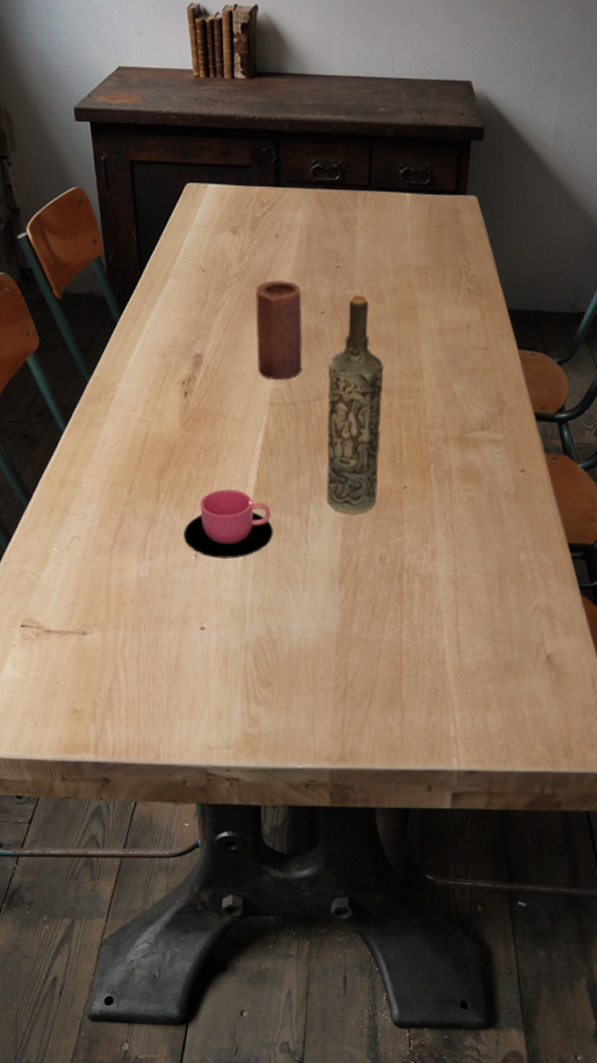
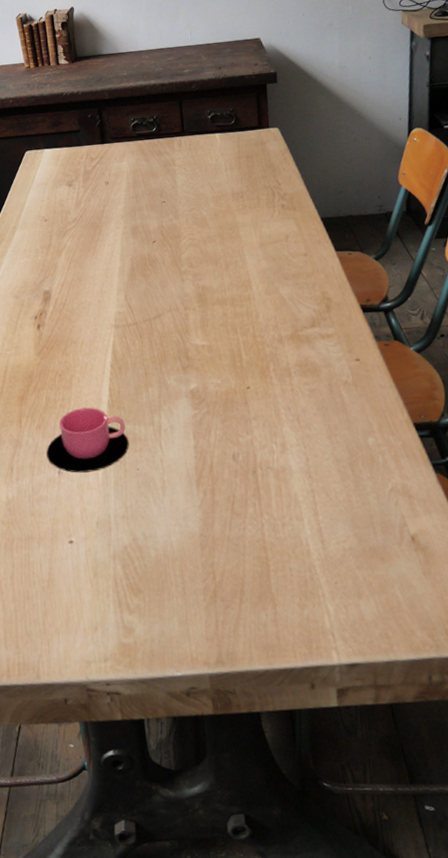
candle: present [256,280,302,380] -> none [93,219,141,305]
bottle: present [326,295,384,514] -> none [163,223,223,418]

